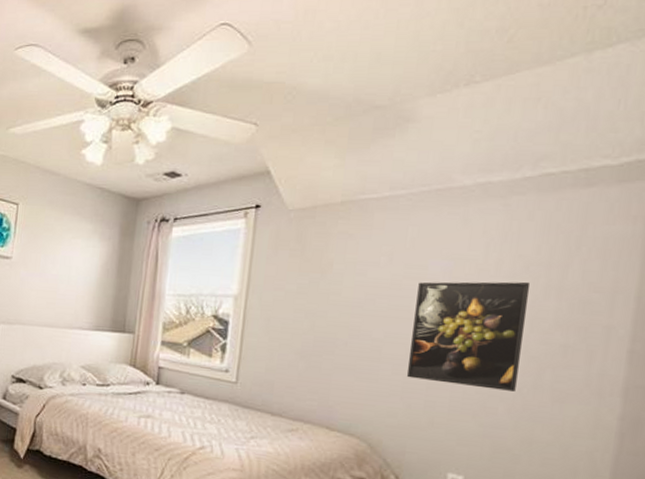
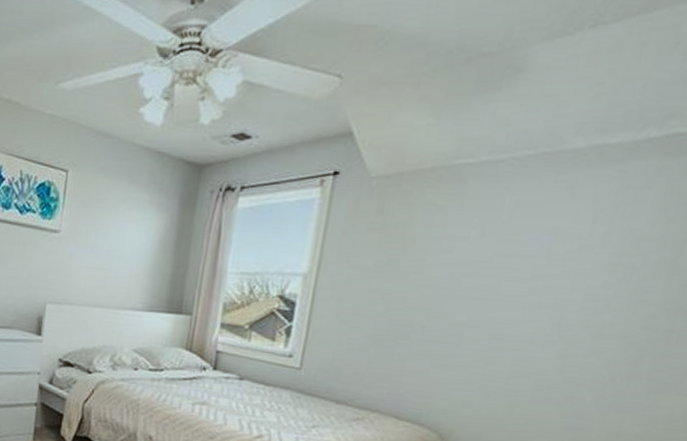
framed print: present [406,281,531,392] -> none [487,259,640,381]

